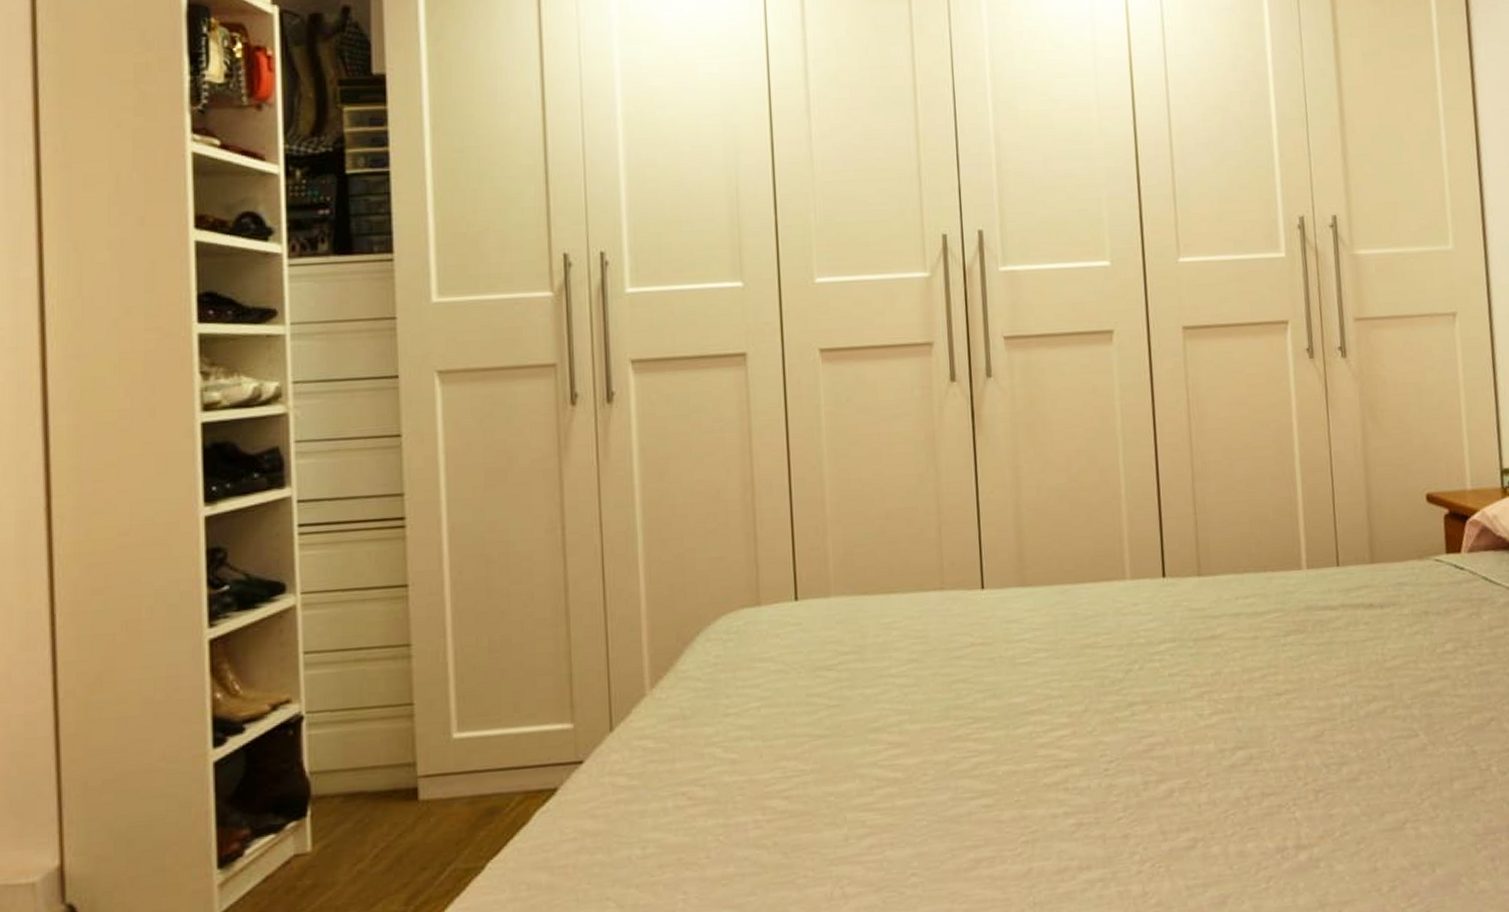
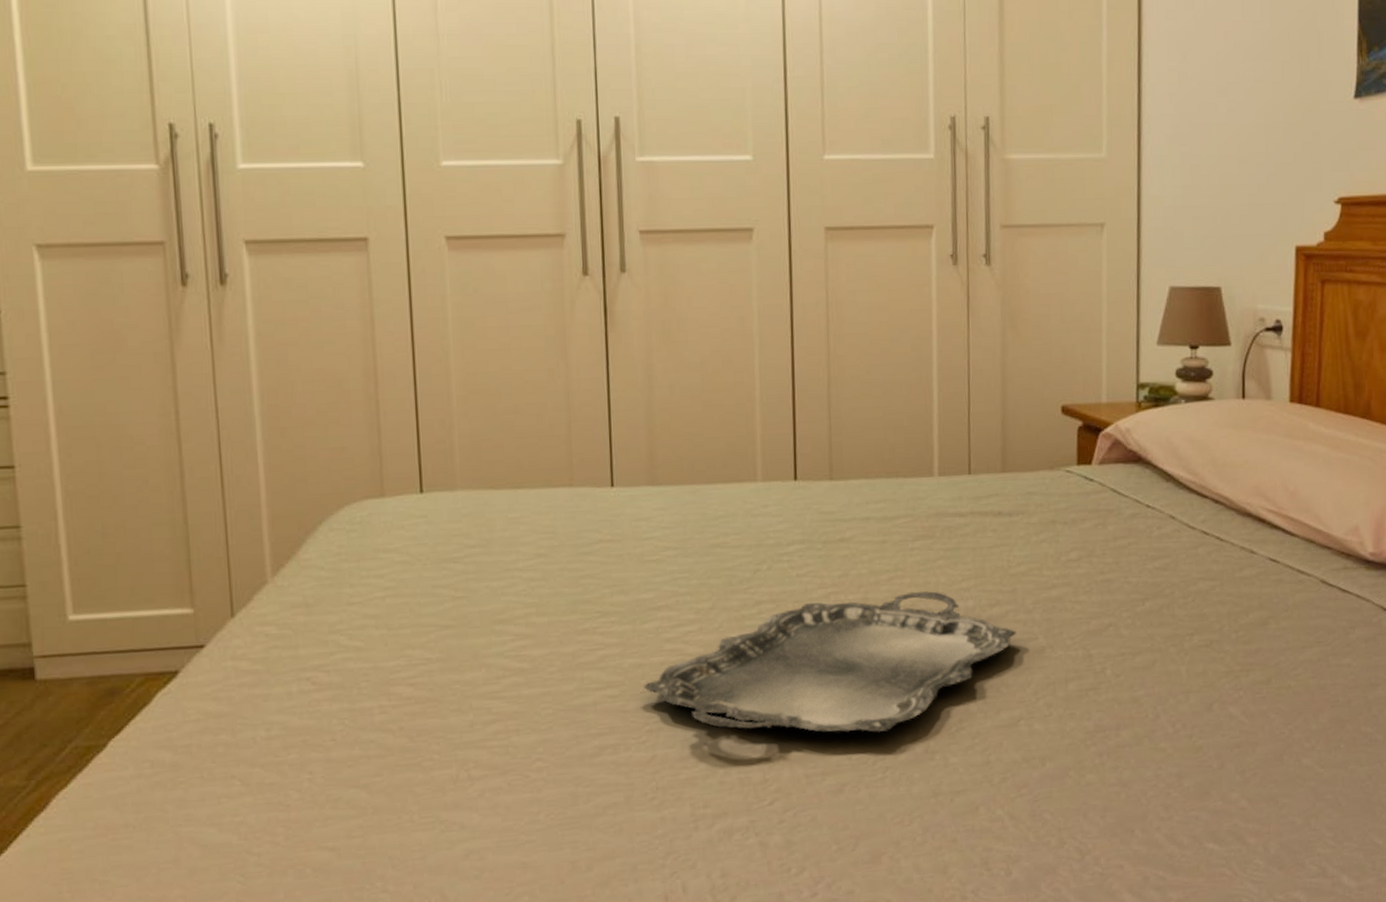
serving tray: none [1018,688,1396,841] -> present [644,591,1016,733]

